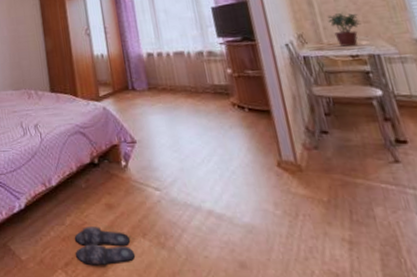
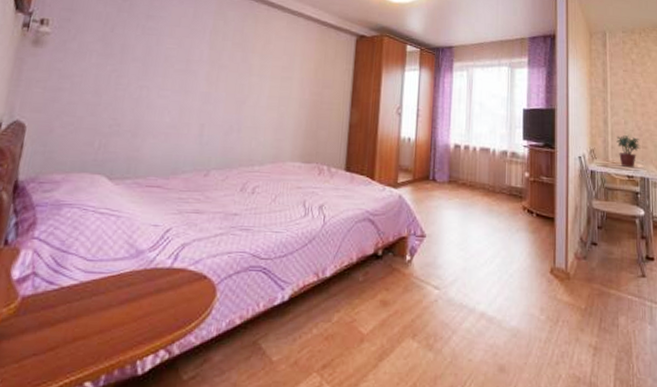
slippers: present [75,226,135,266] -> none [337,325,400,369]

